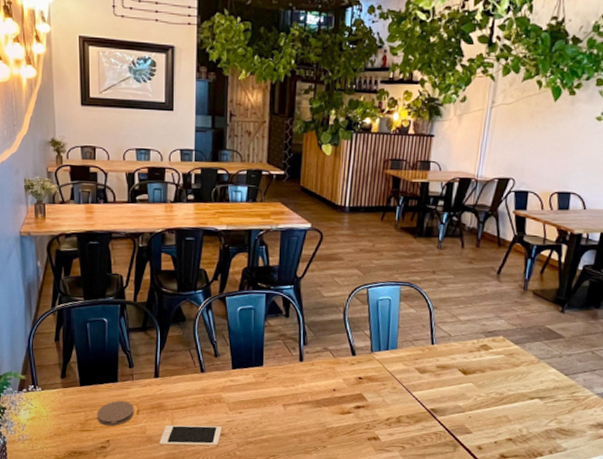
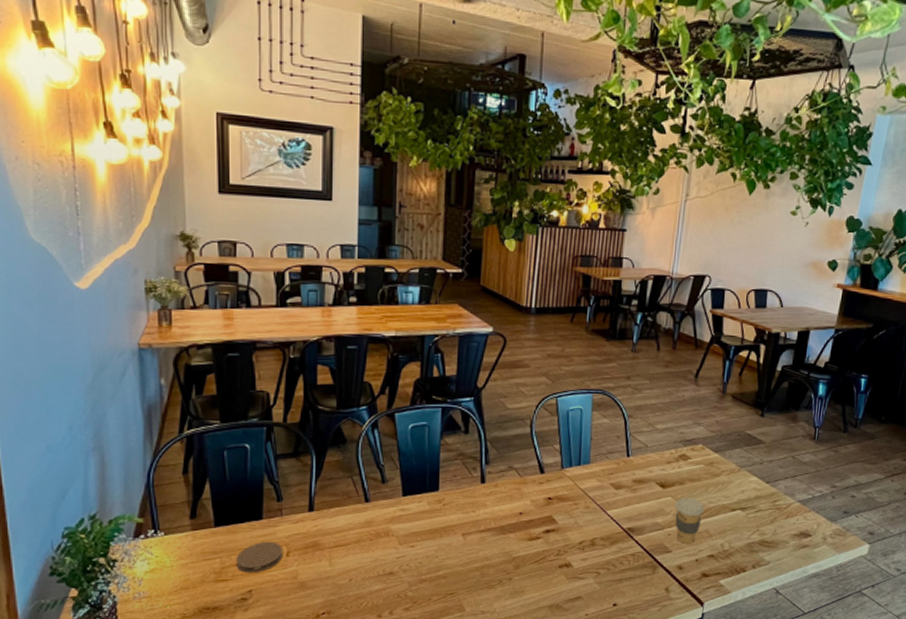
cell phone: present [159,424,222,446] -> none [314,563,390,591]
coffee cup: none [475,384,505,427] -> present [674,497,705,544]

